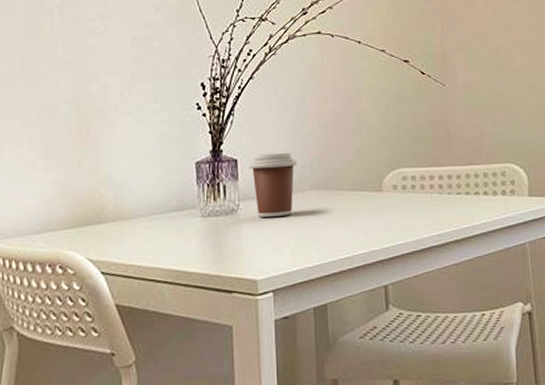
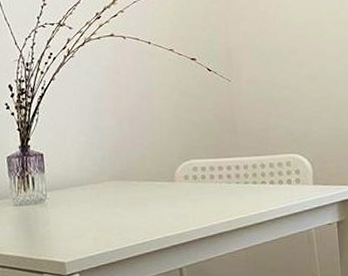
coffee cup: present [249,152,298,217] -> none [54,146,97,206]

